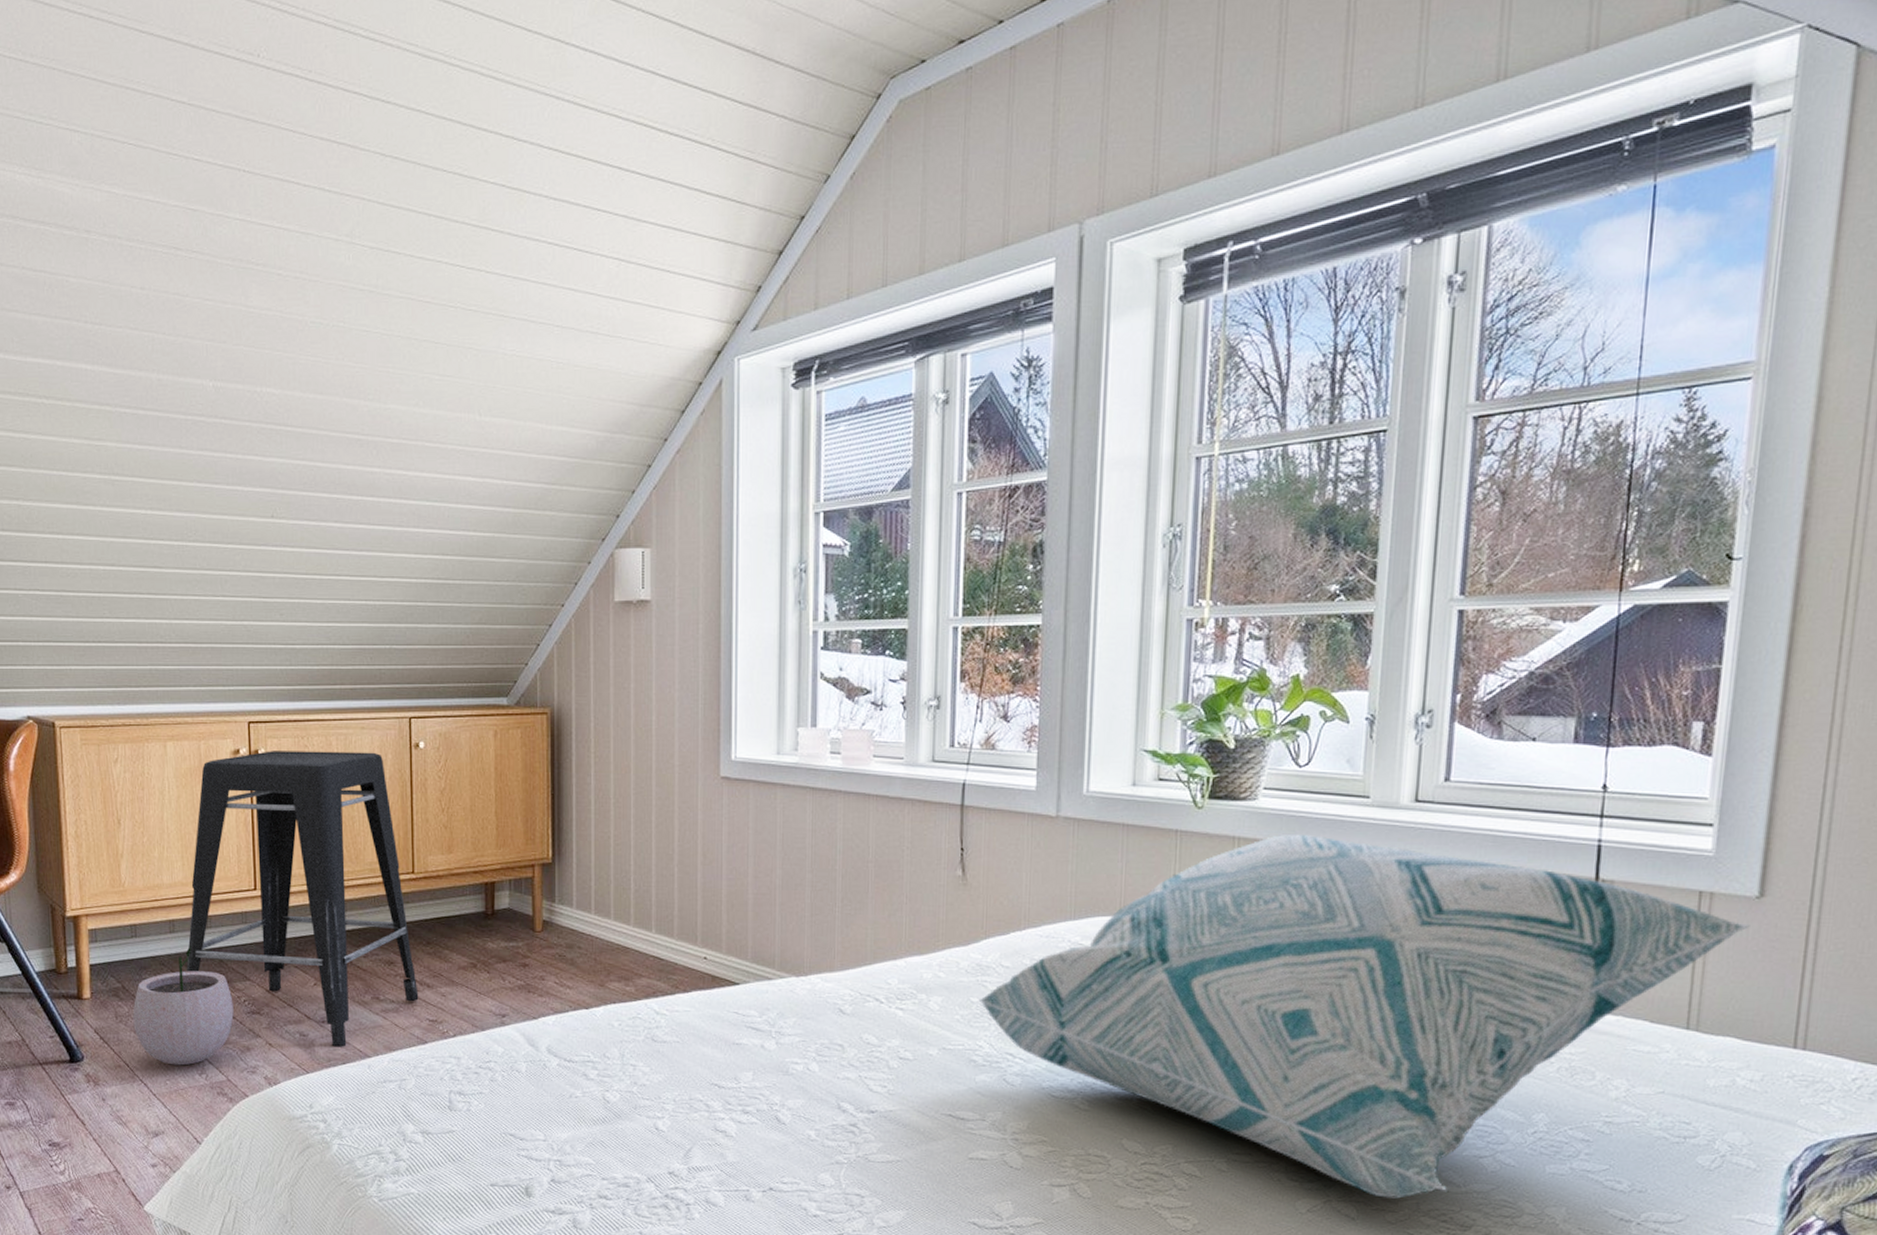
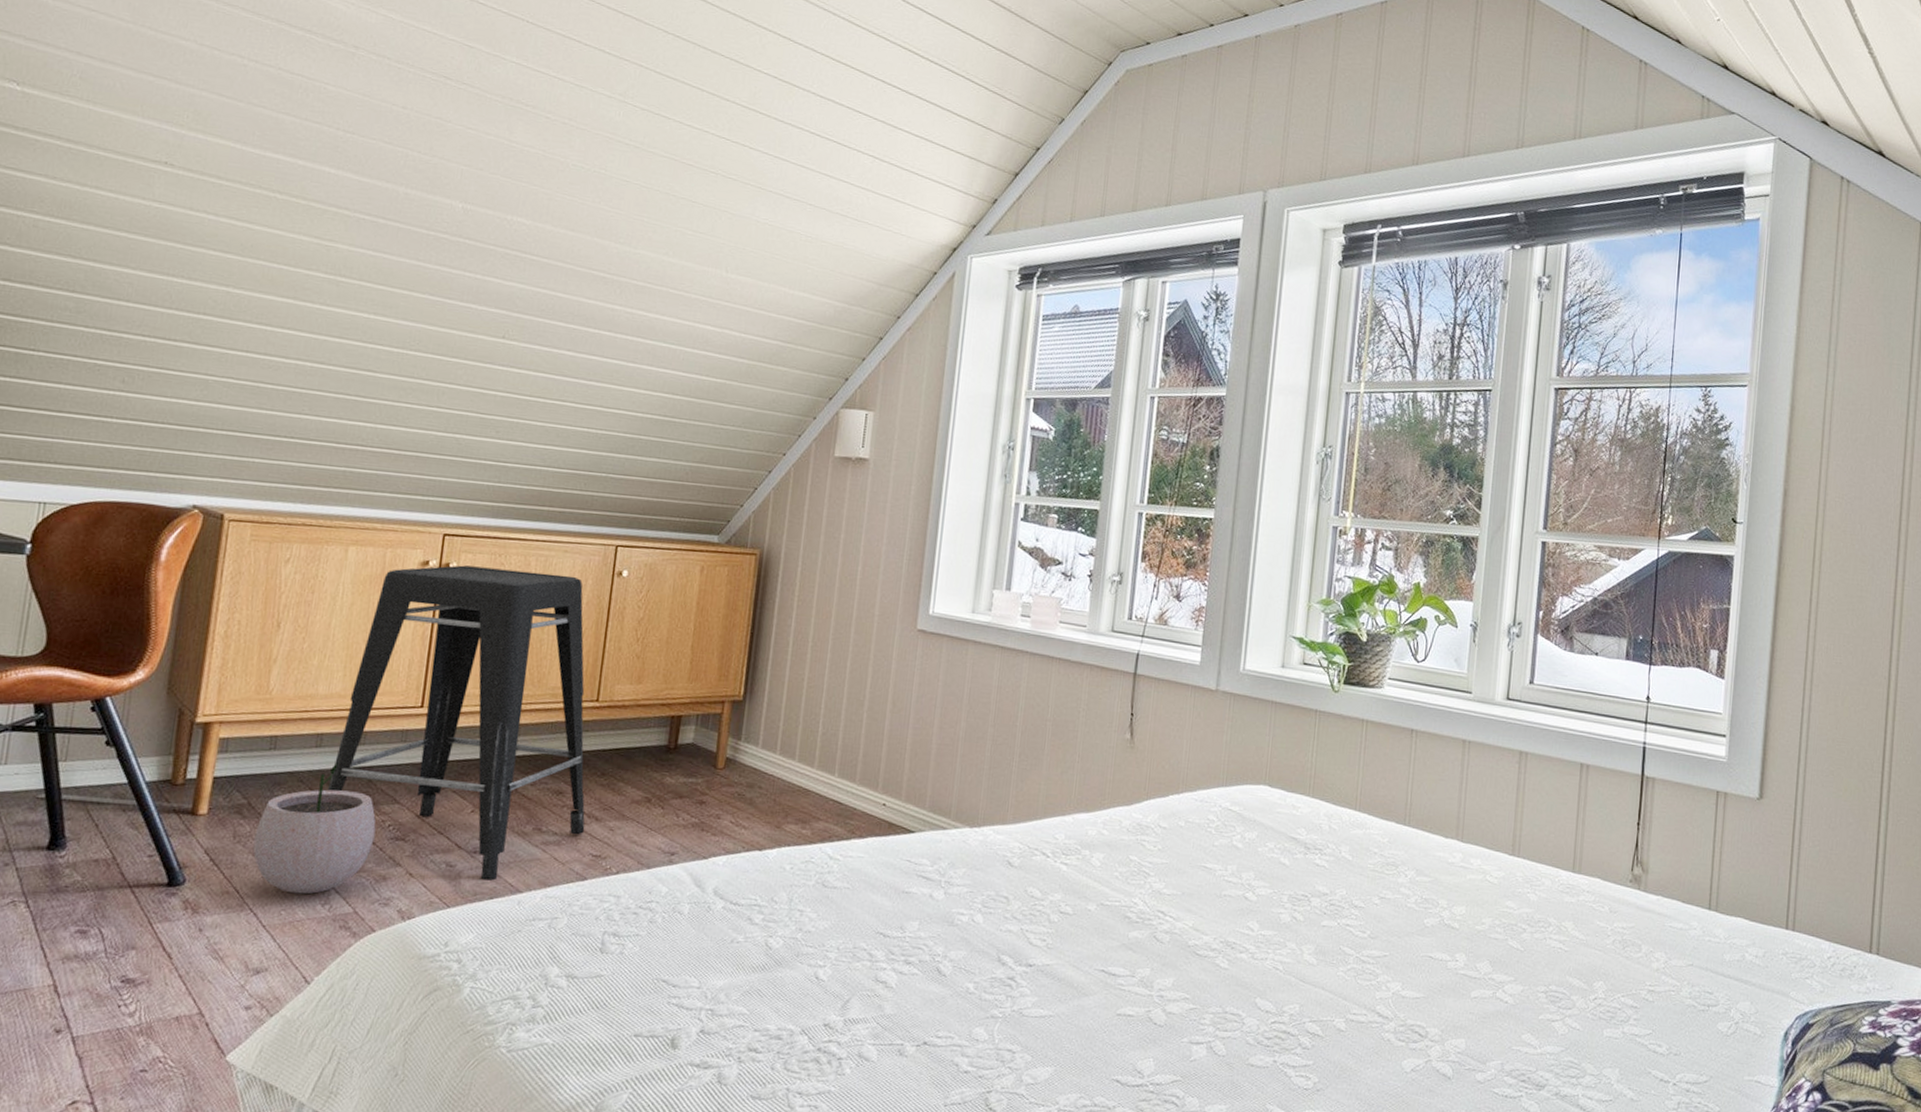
decorative pillow: present [977,835,1750,1199] -> none [1135,720,1753,1059]

